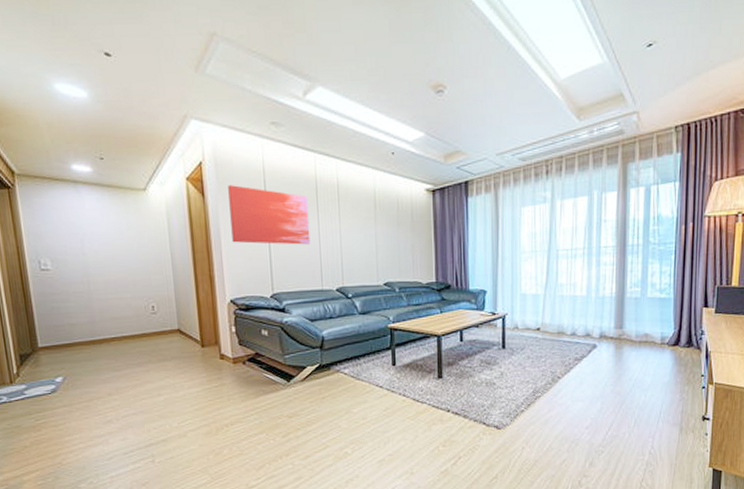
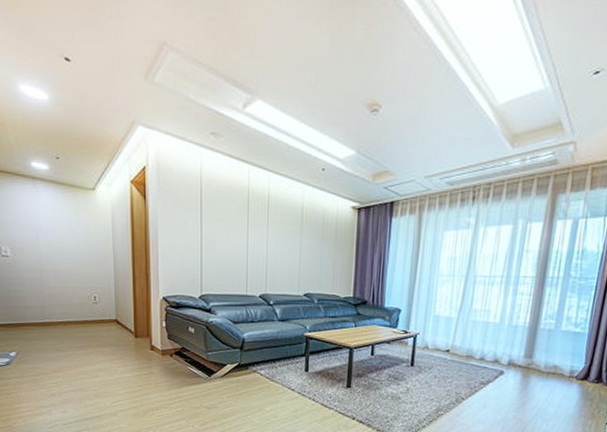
wall art: present [228,185,311,245] -> none [168,190,240,252]

